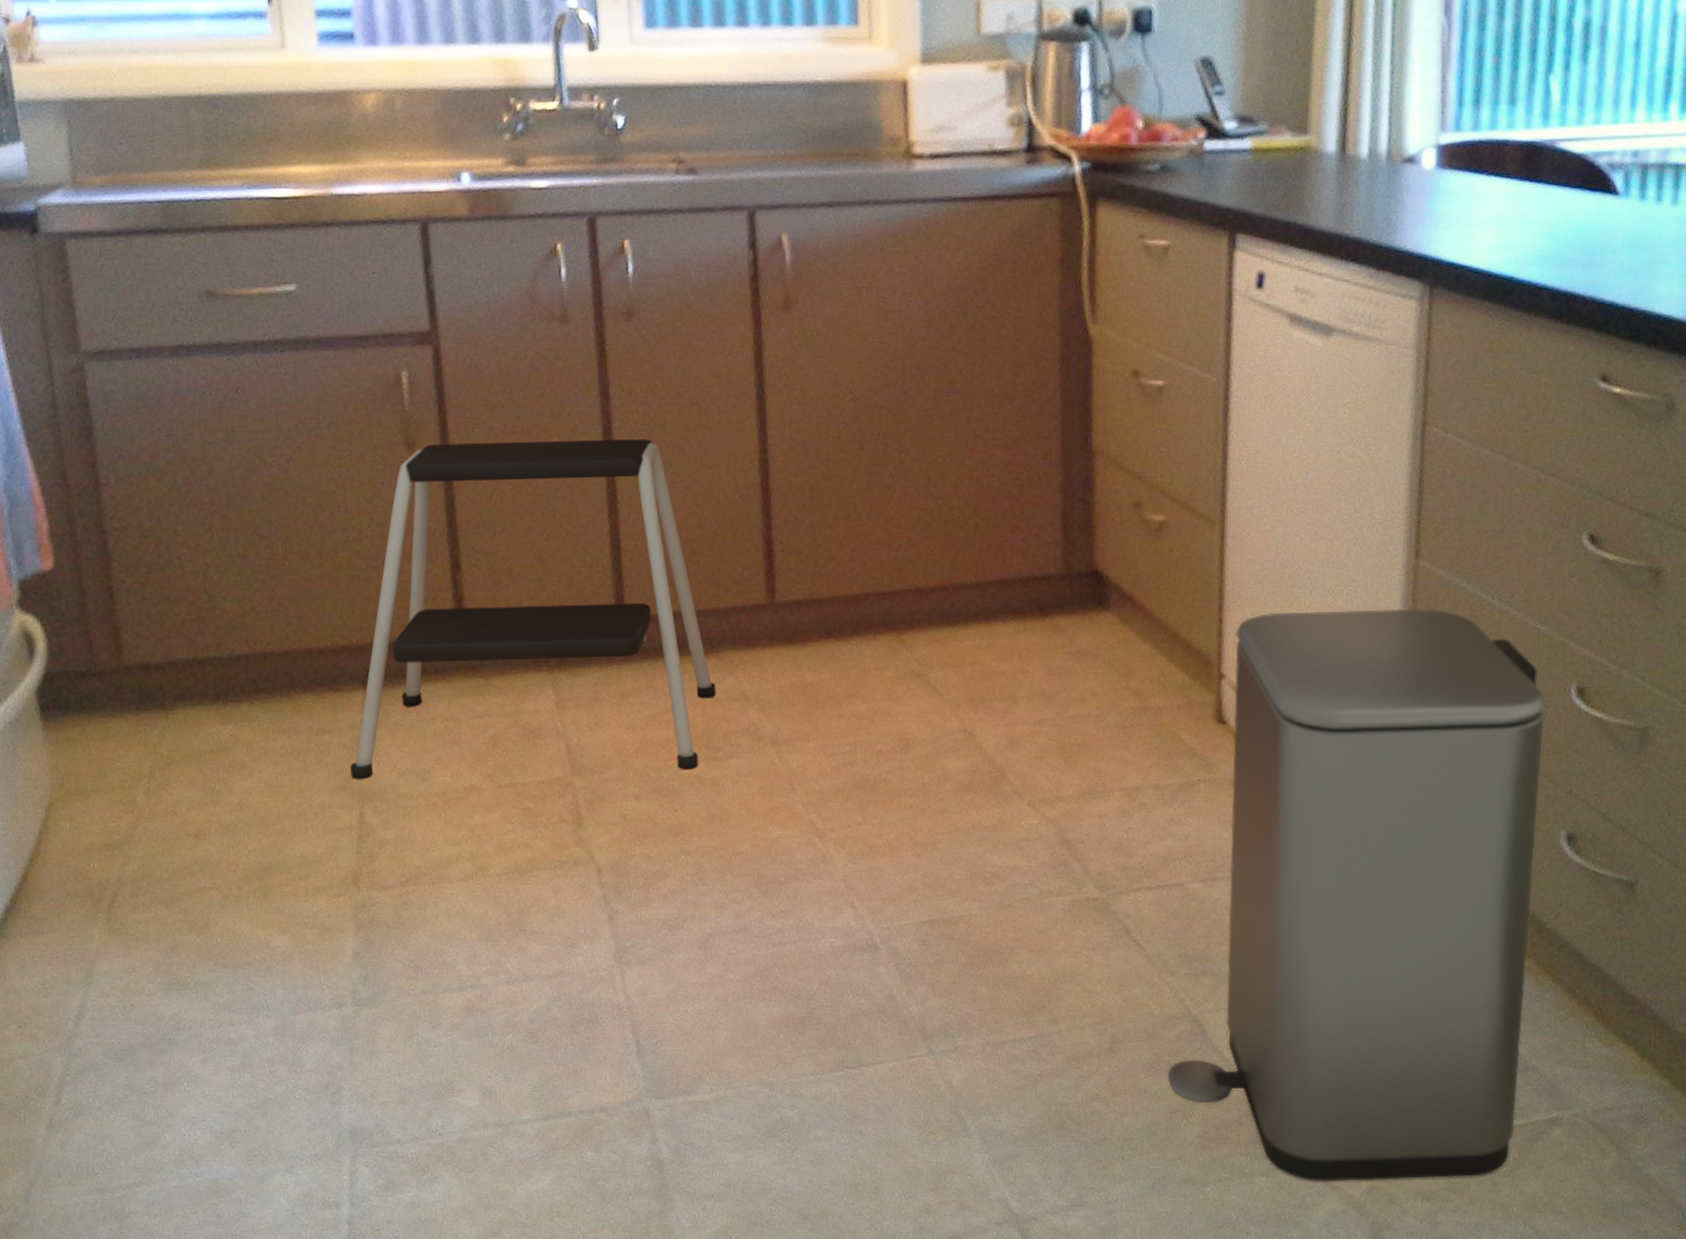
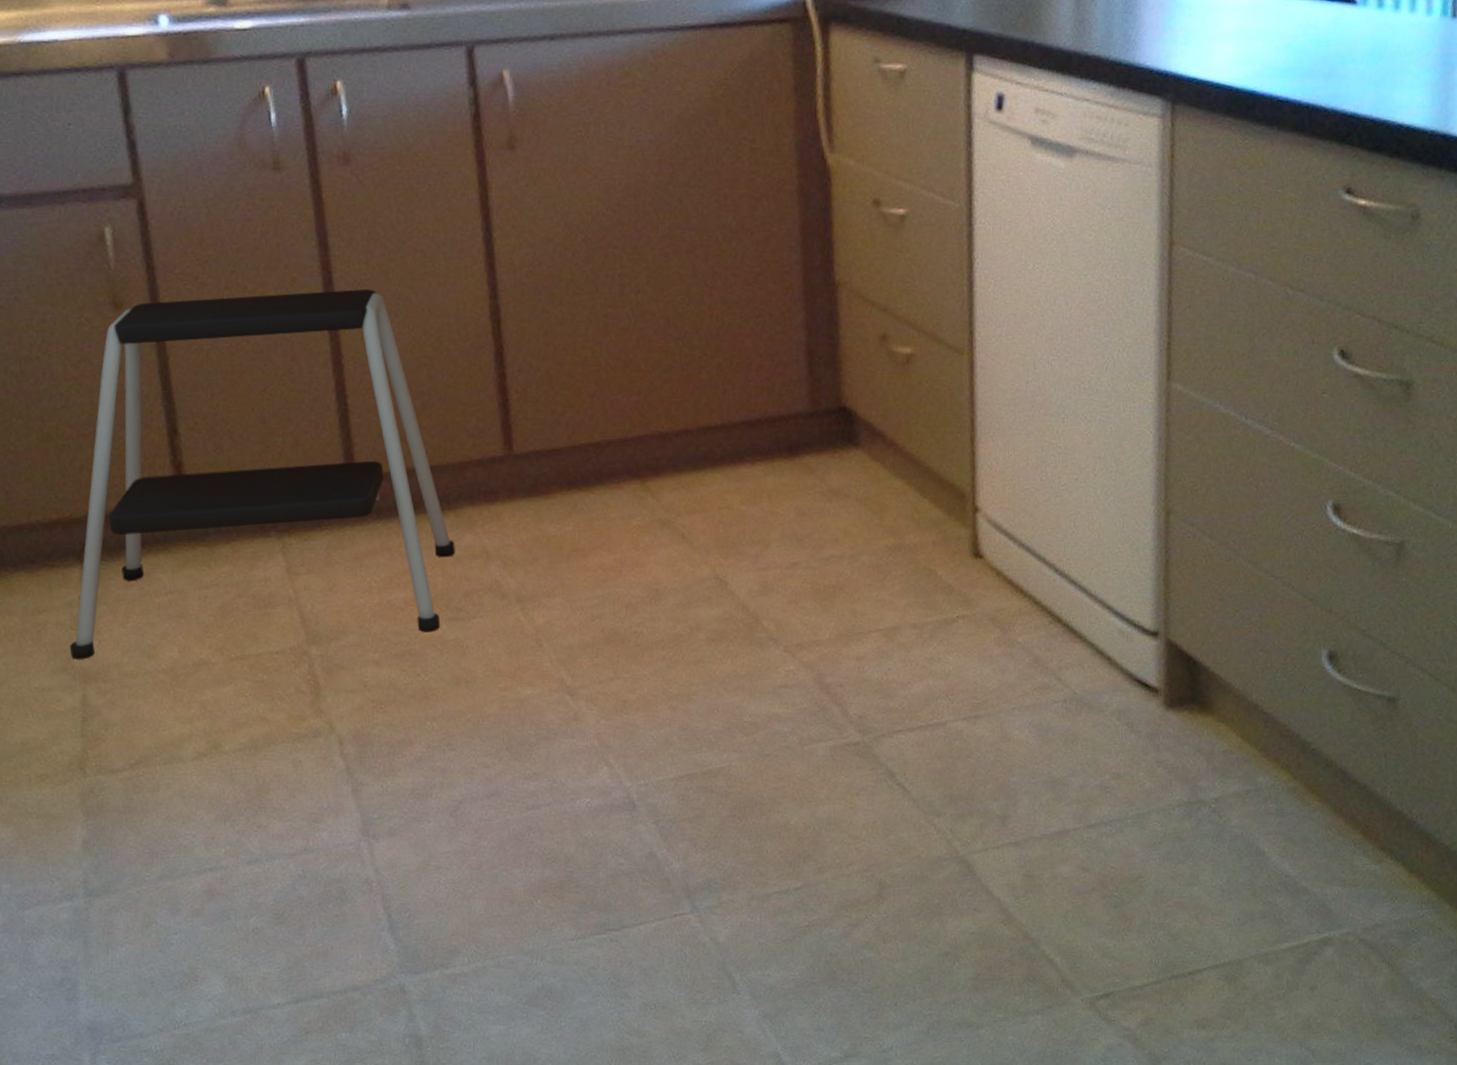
pedal bin: present [1167,608,1547,1181] -> none [937,431,1304,1016]

